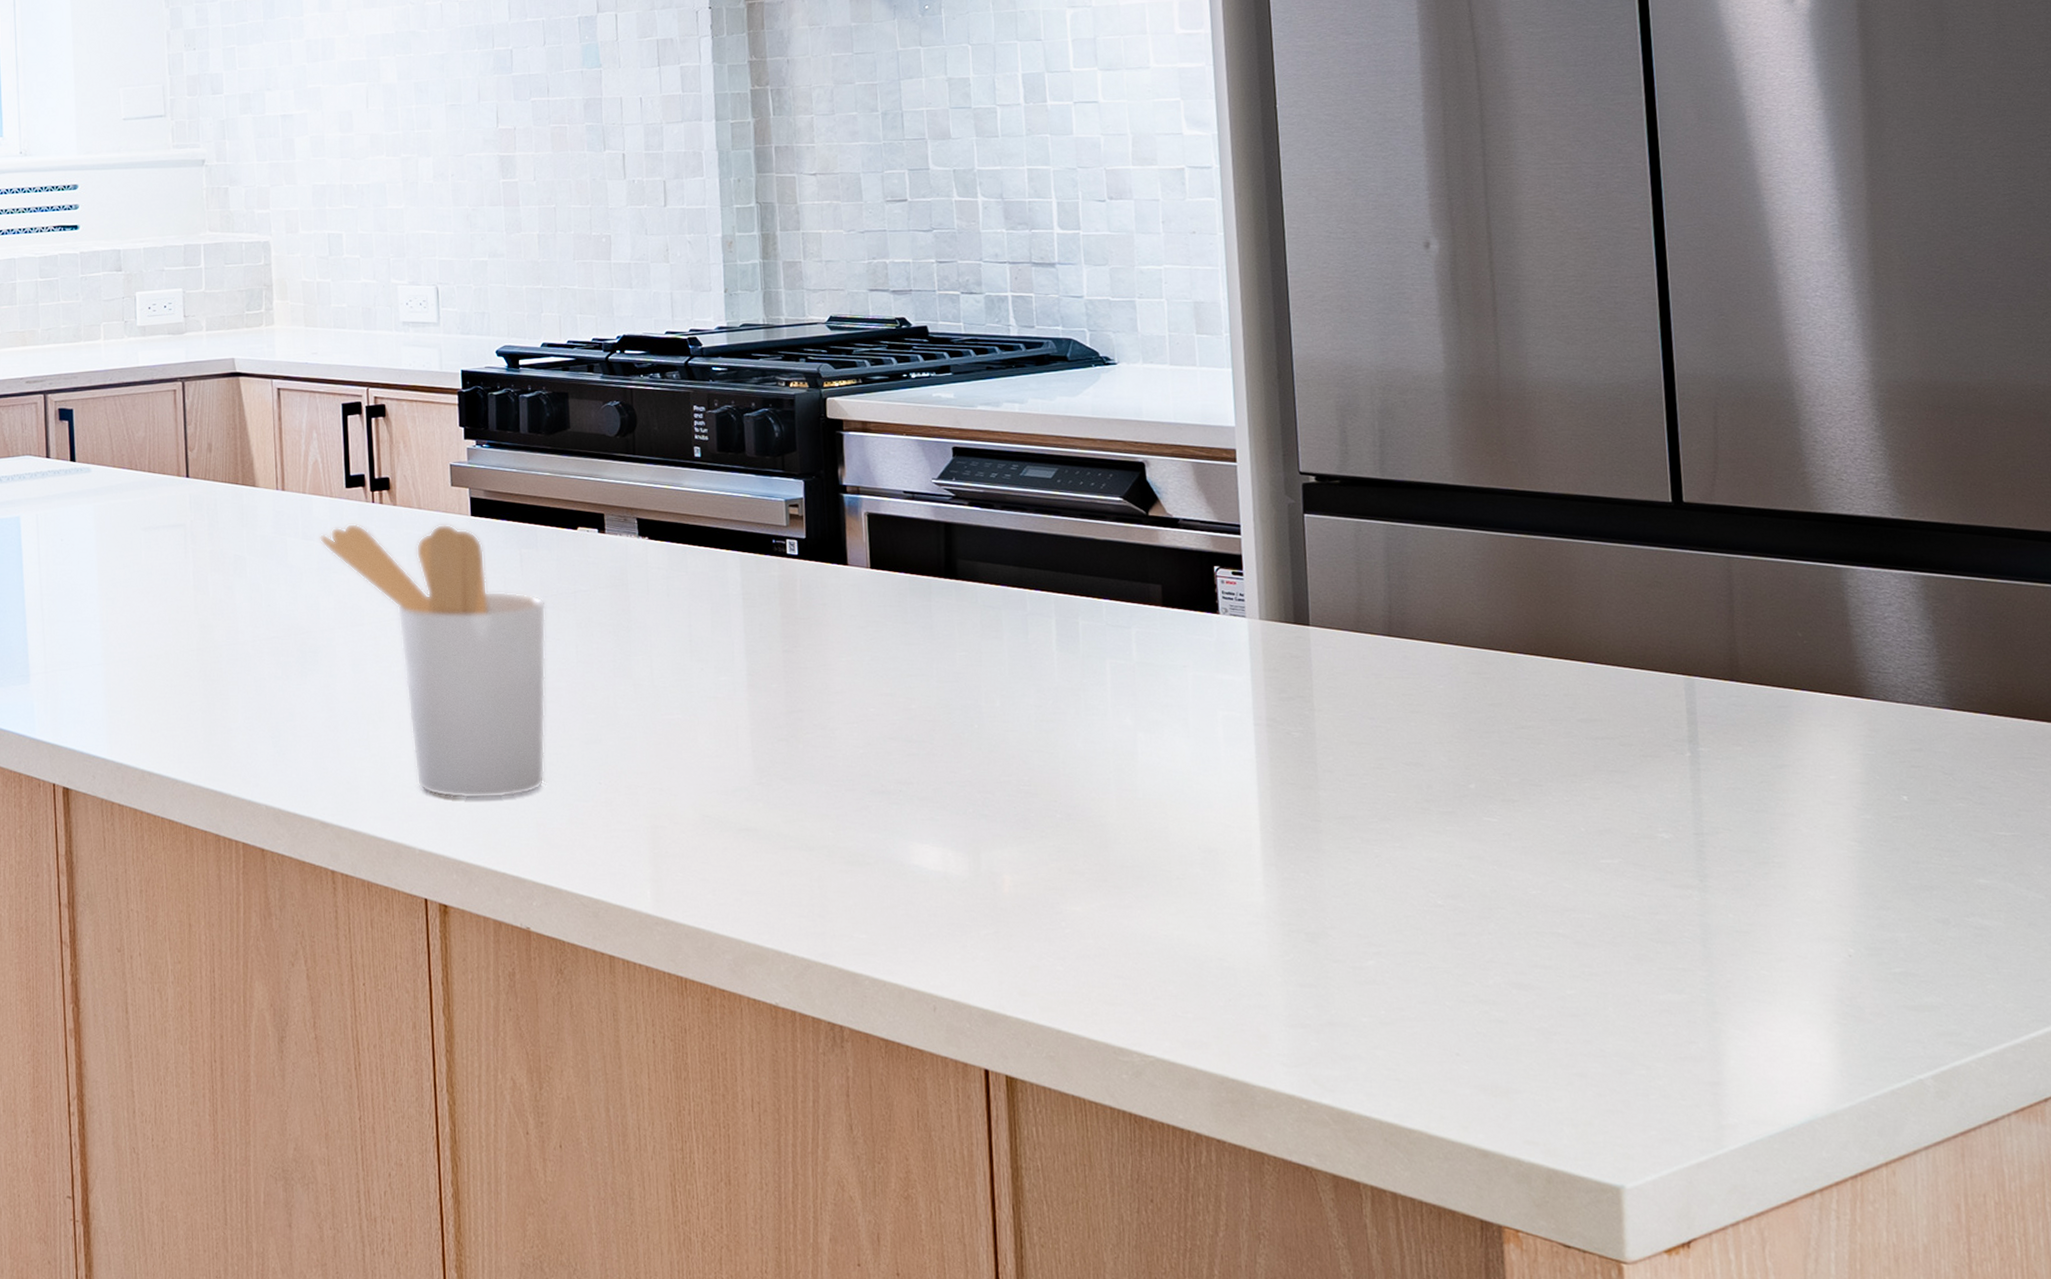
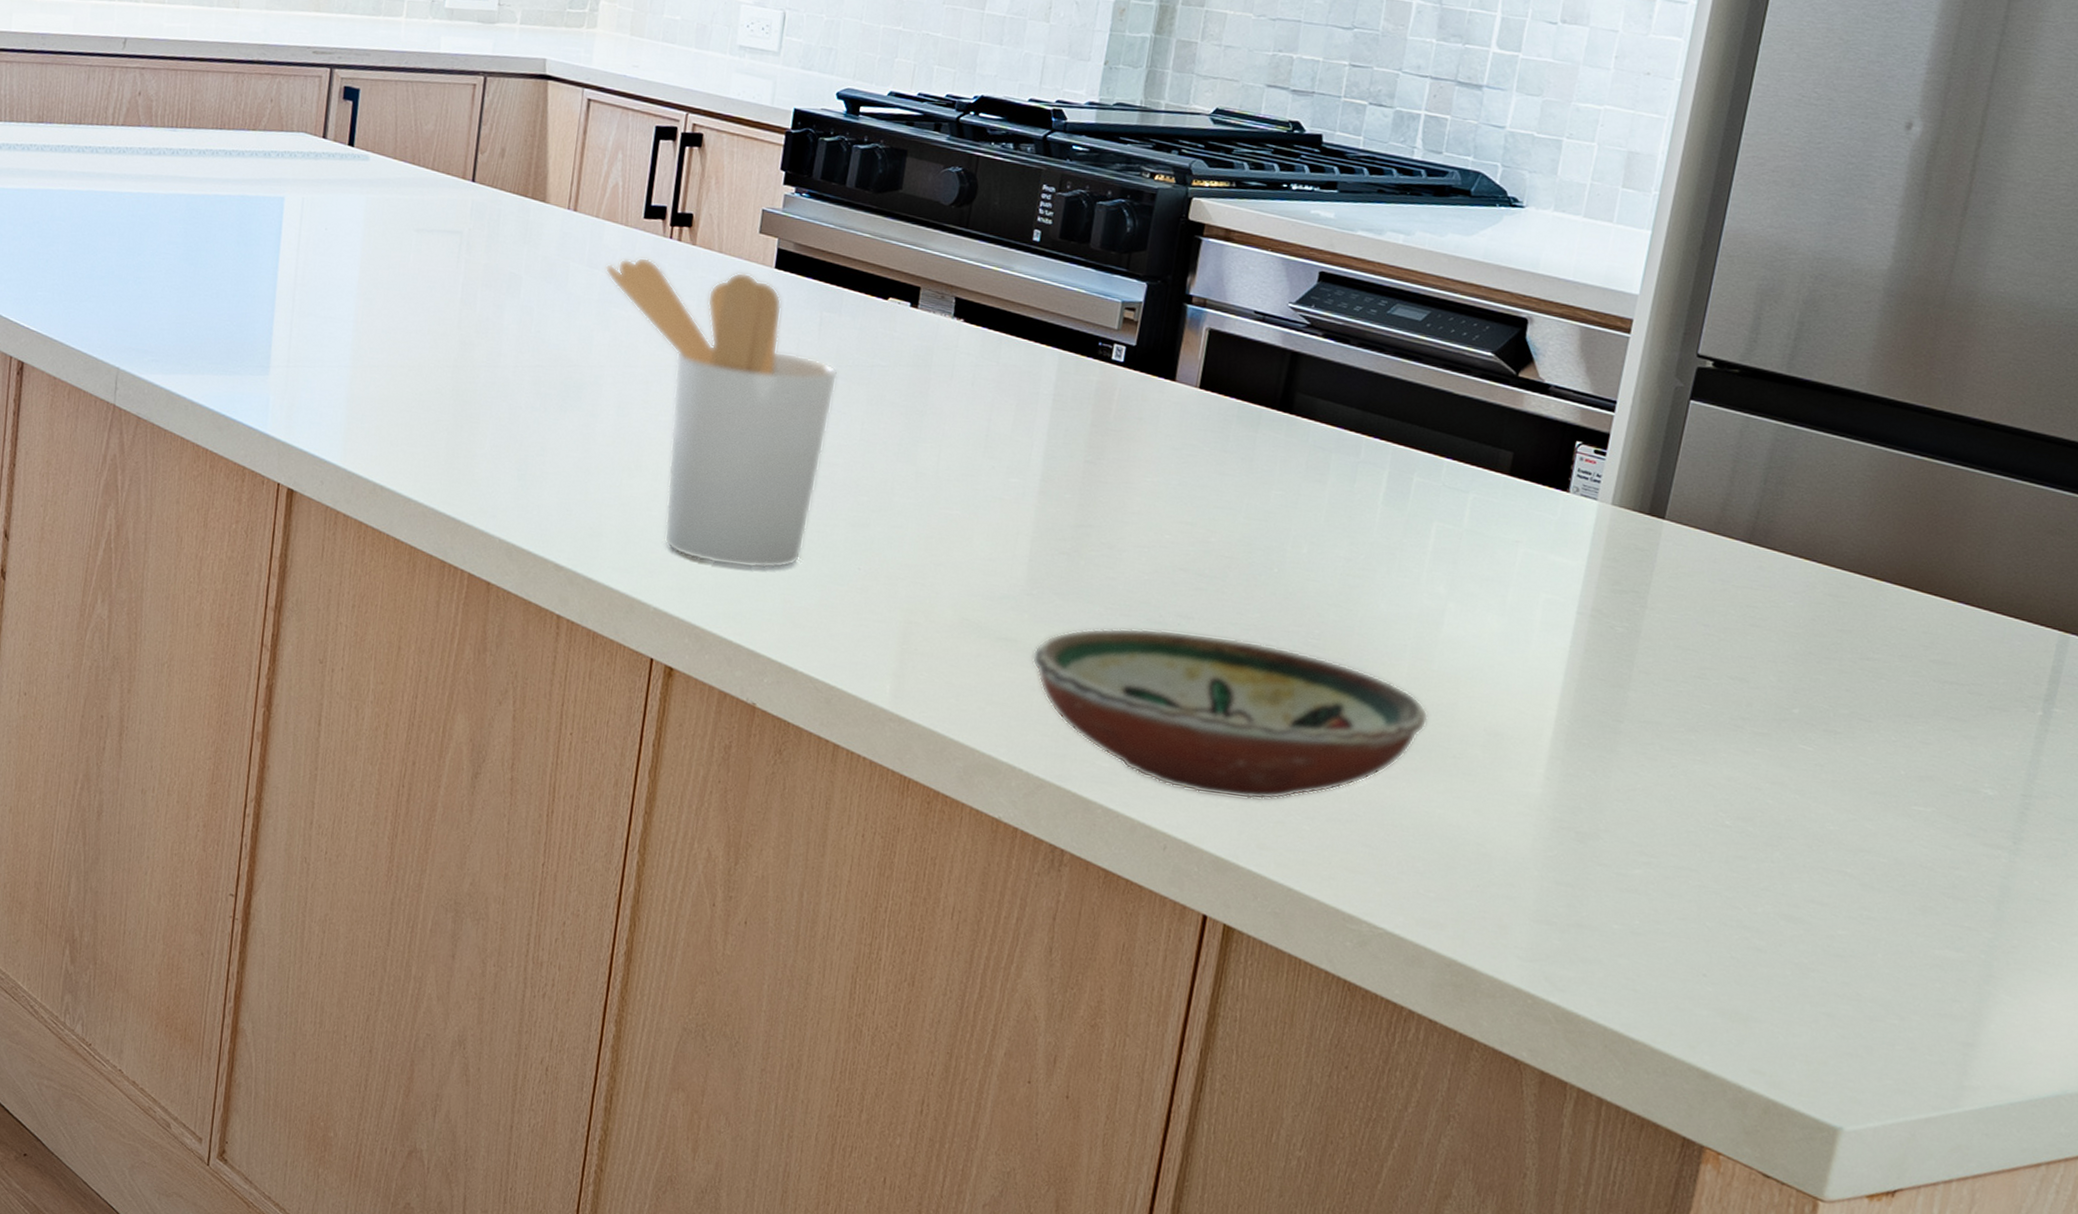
decorative bowl: none [774,796,1146,950] -> present [1031,628,1428,800]

